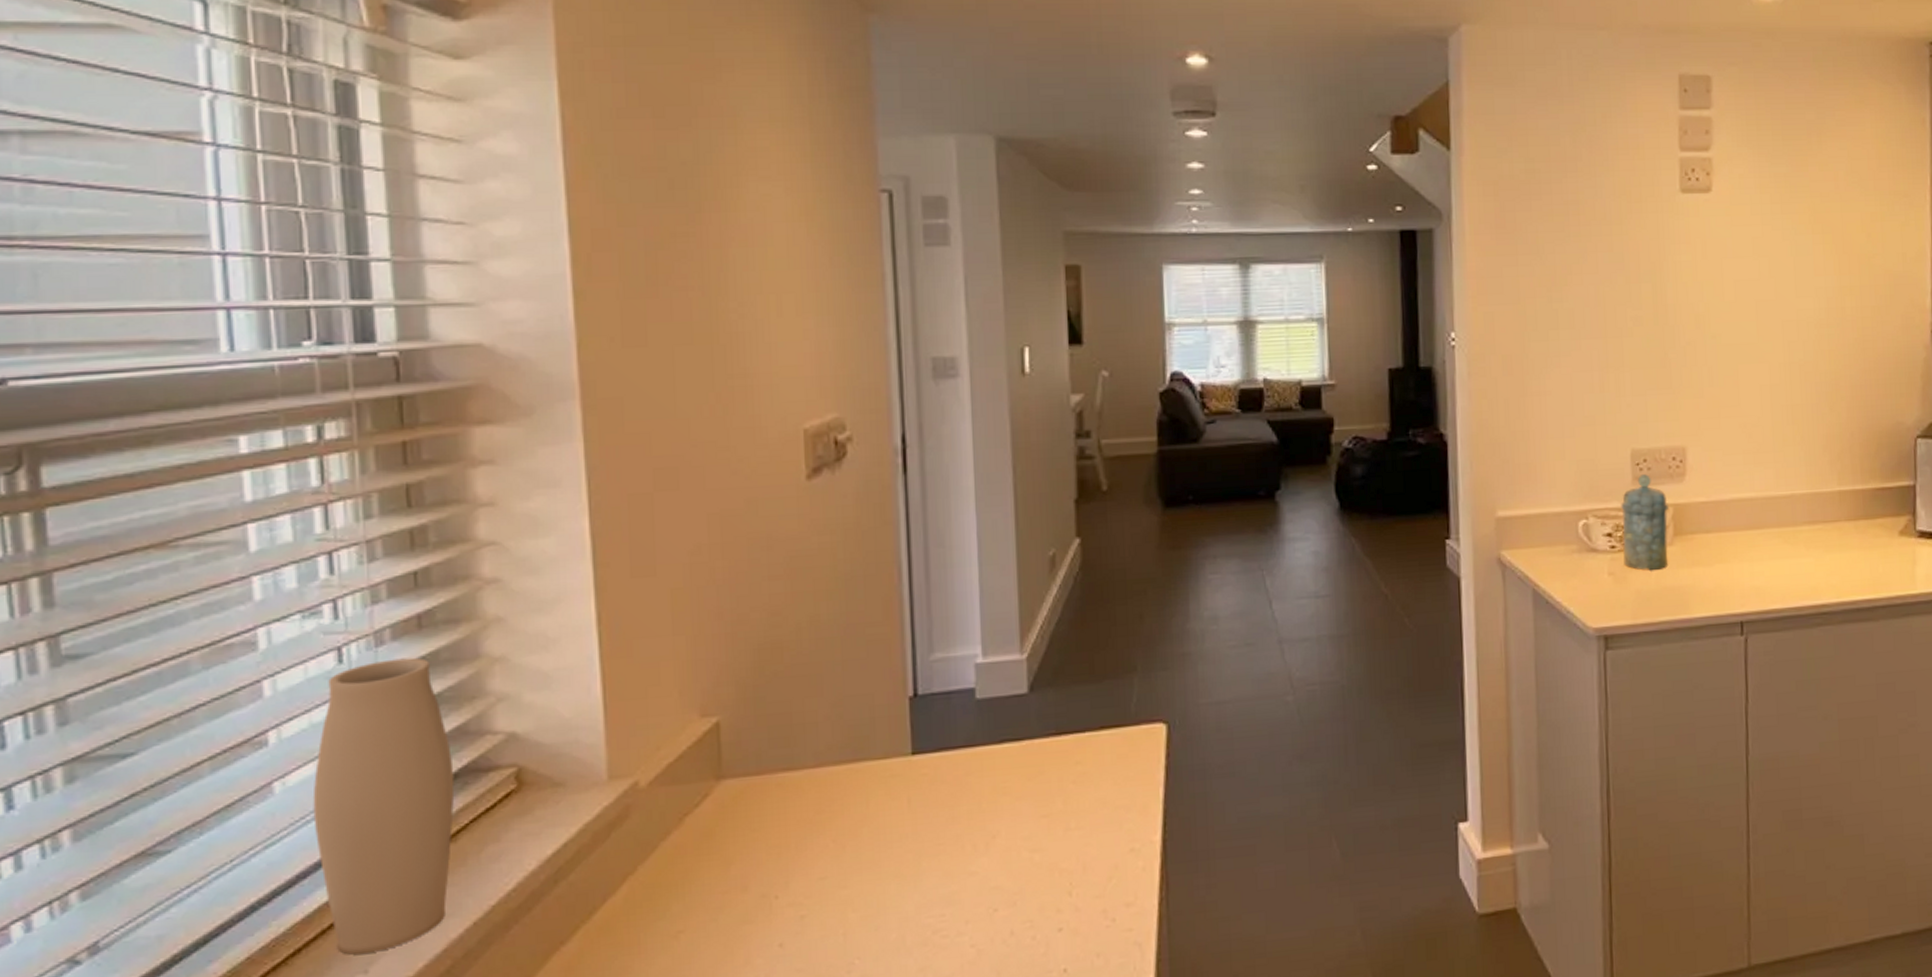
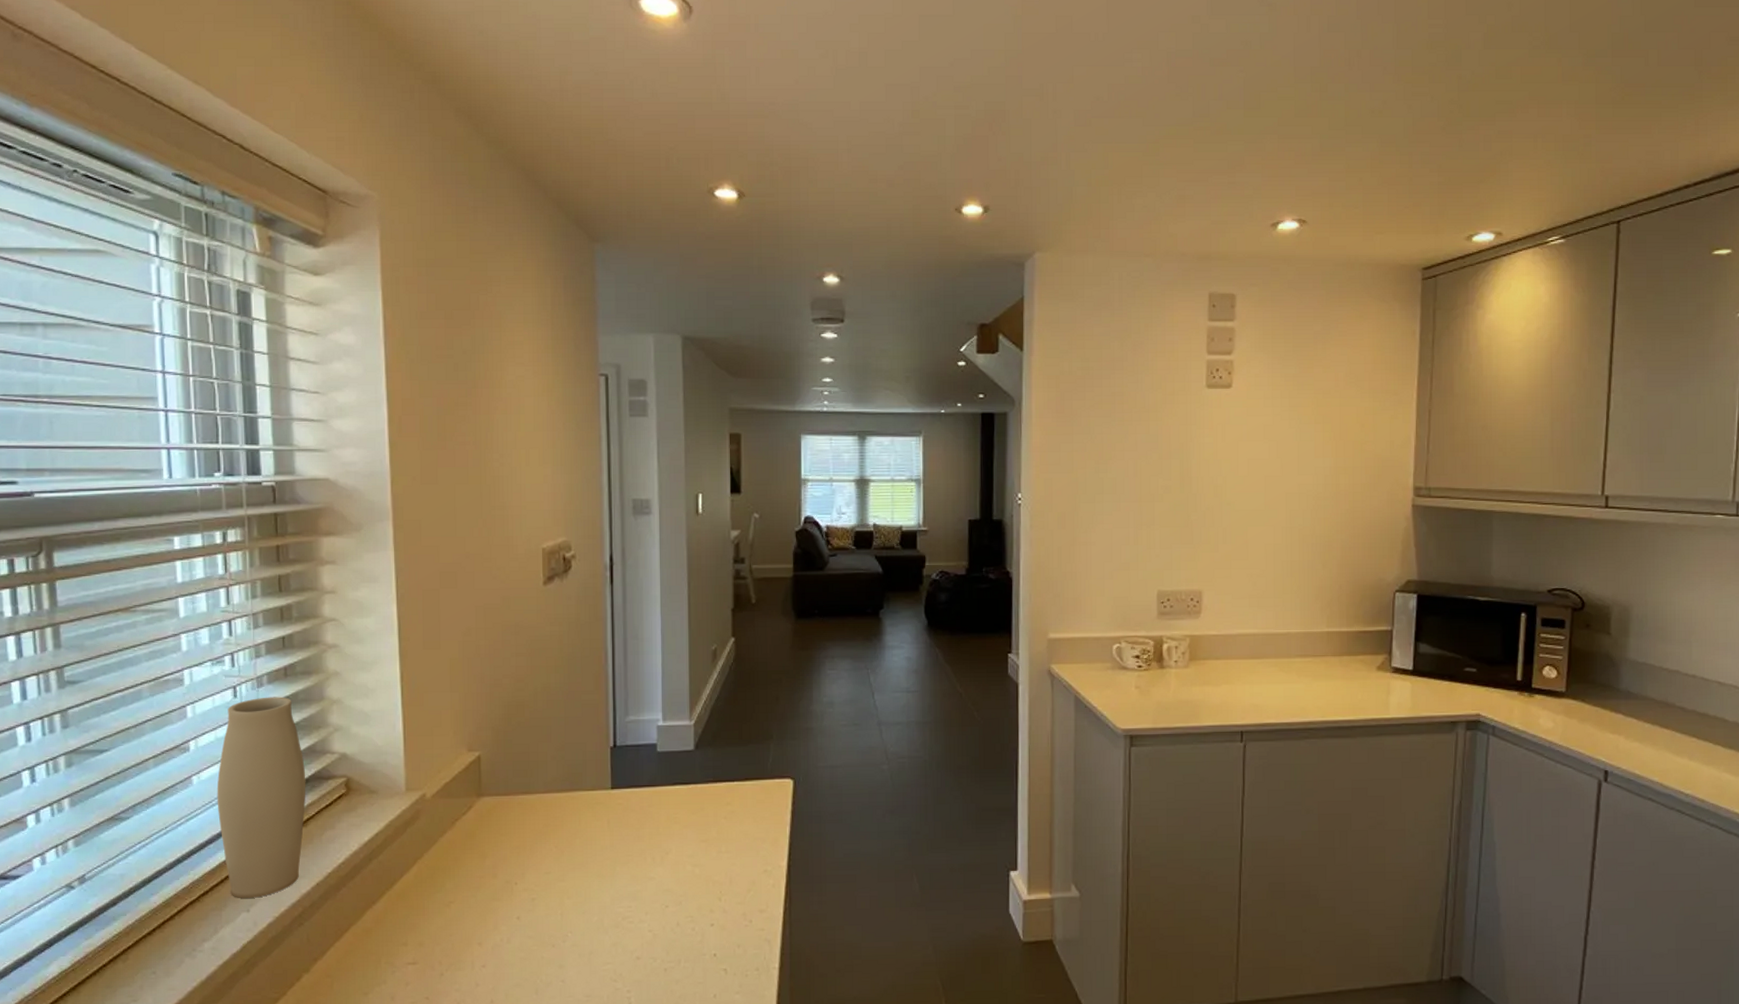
canister: present [1621,474,1670,571] -> none [1147,611,1187,686]

